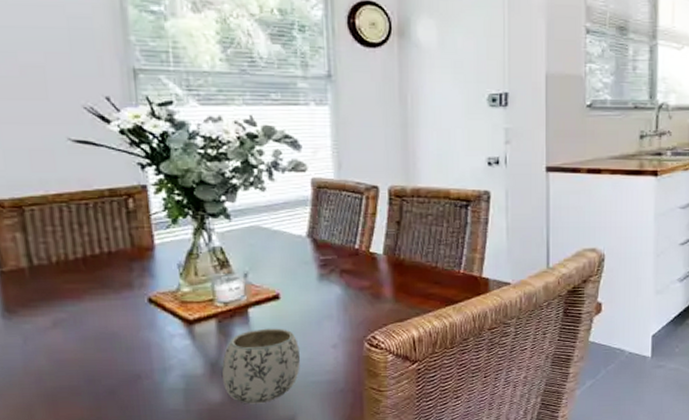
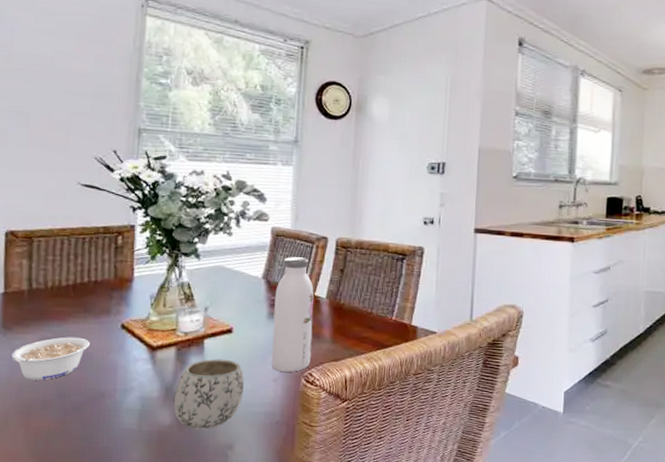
legume: none [22,316,115,366] -> present [11,337,91,380]
water bottle: none [324,211,373,338] -> present [271,257,314,373]

